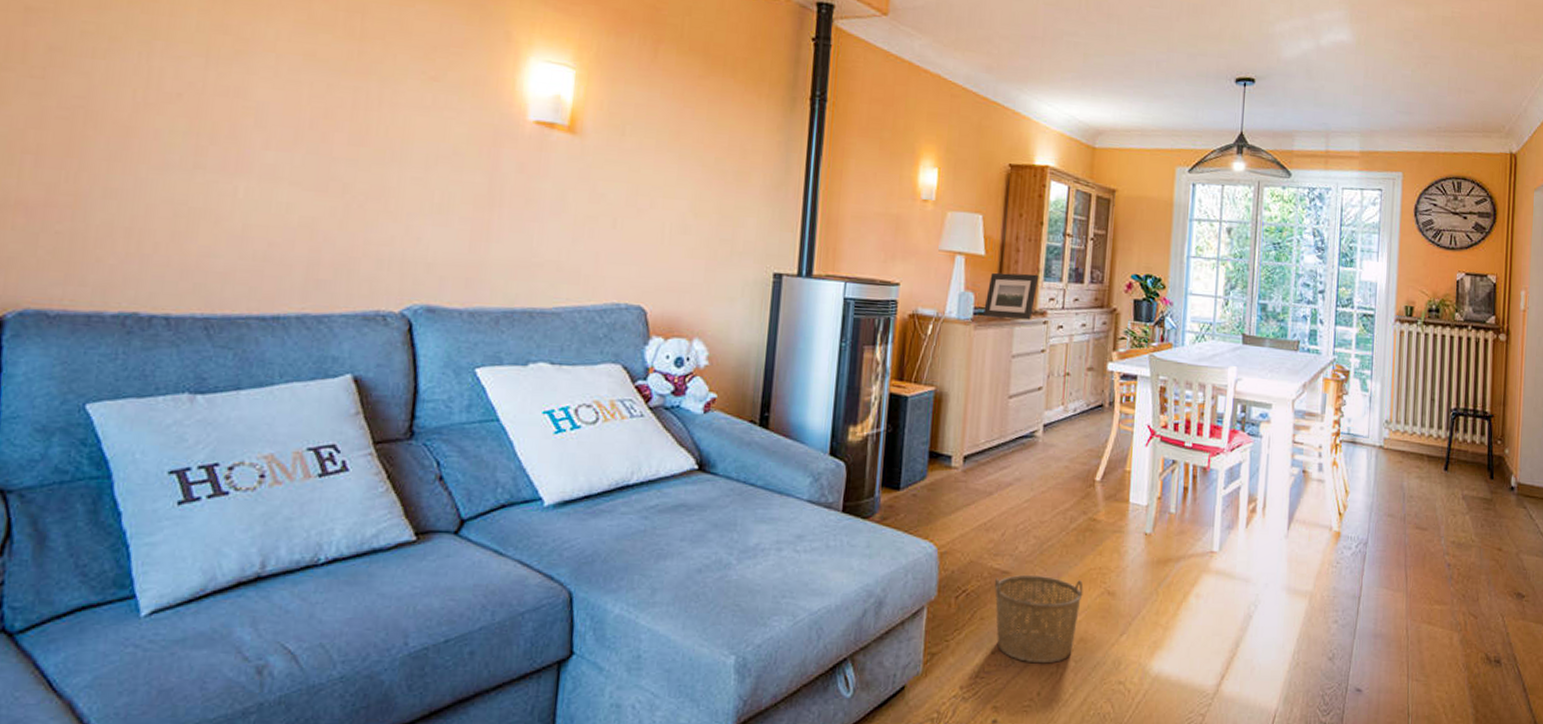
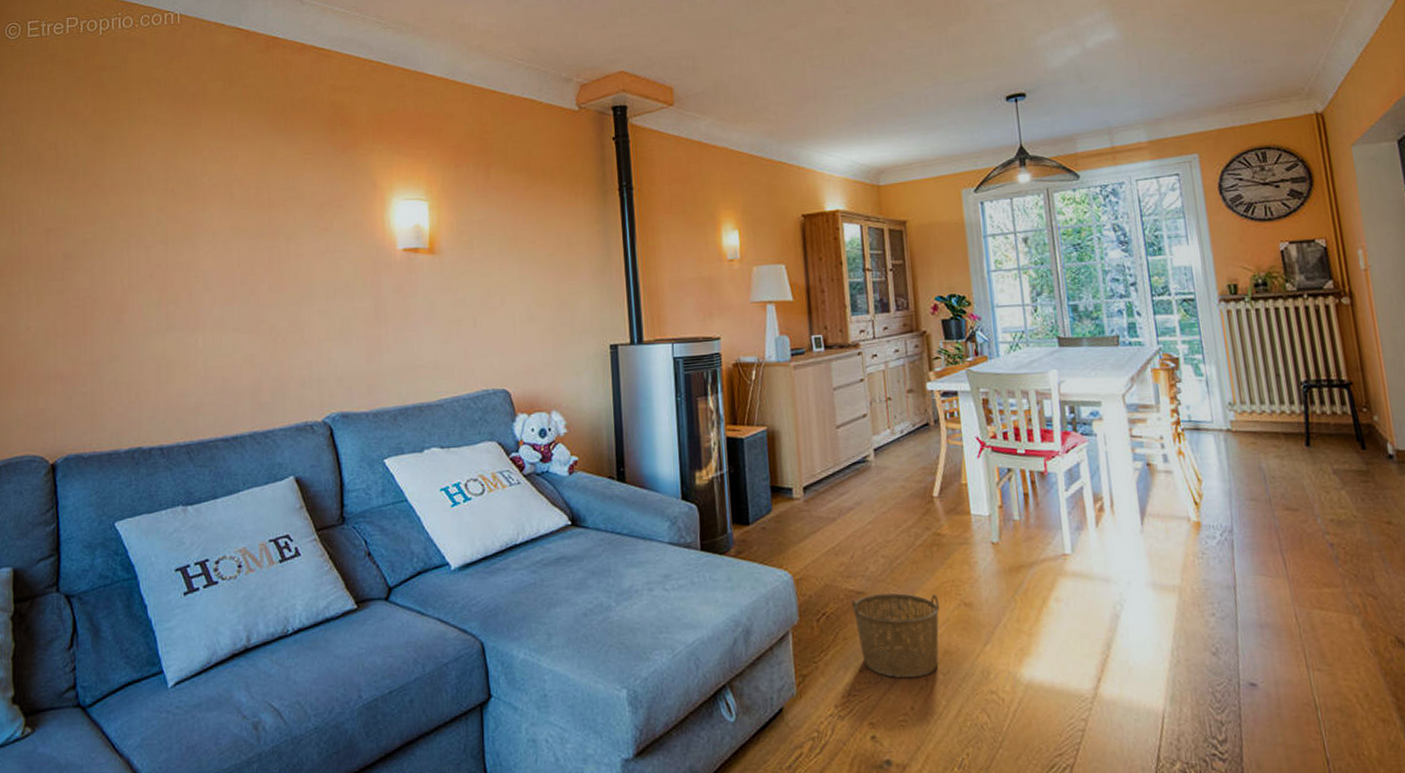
picture frame: present [983,272,1039,321] -> none [800,310,847,357]

